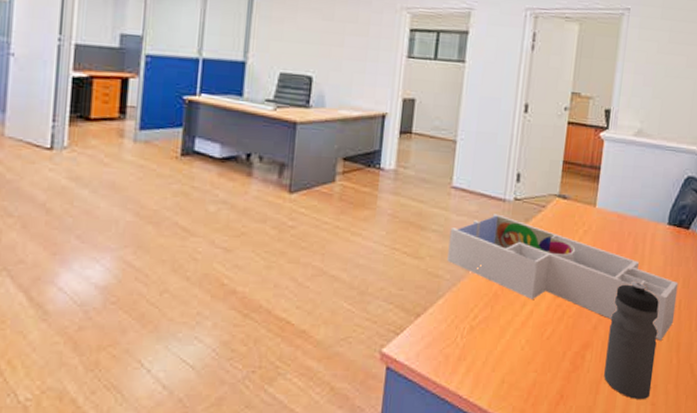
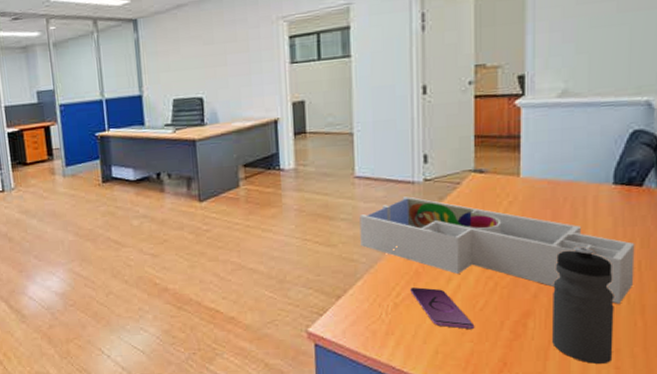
smartphone: none [487,311,541,359] -> present [410,287,475,330]

